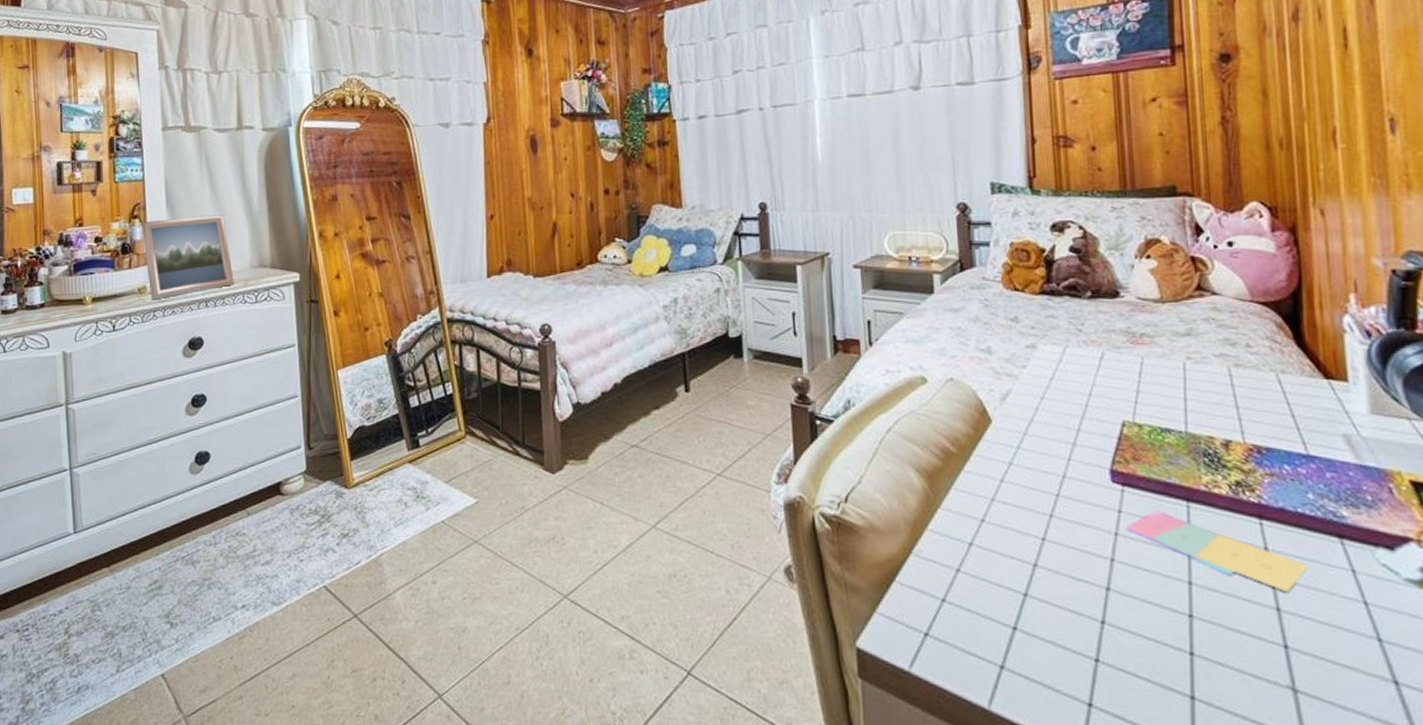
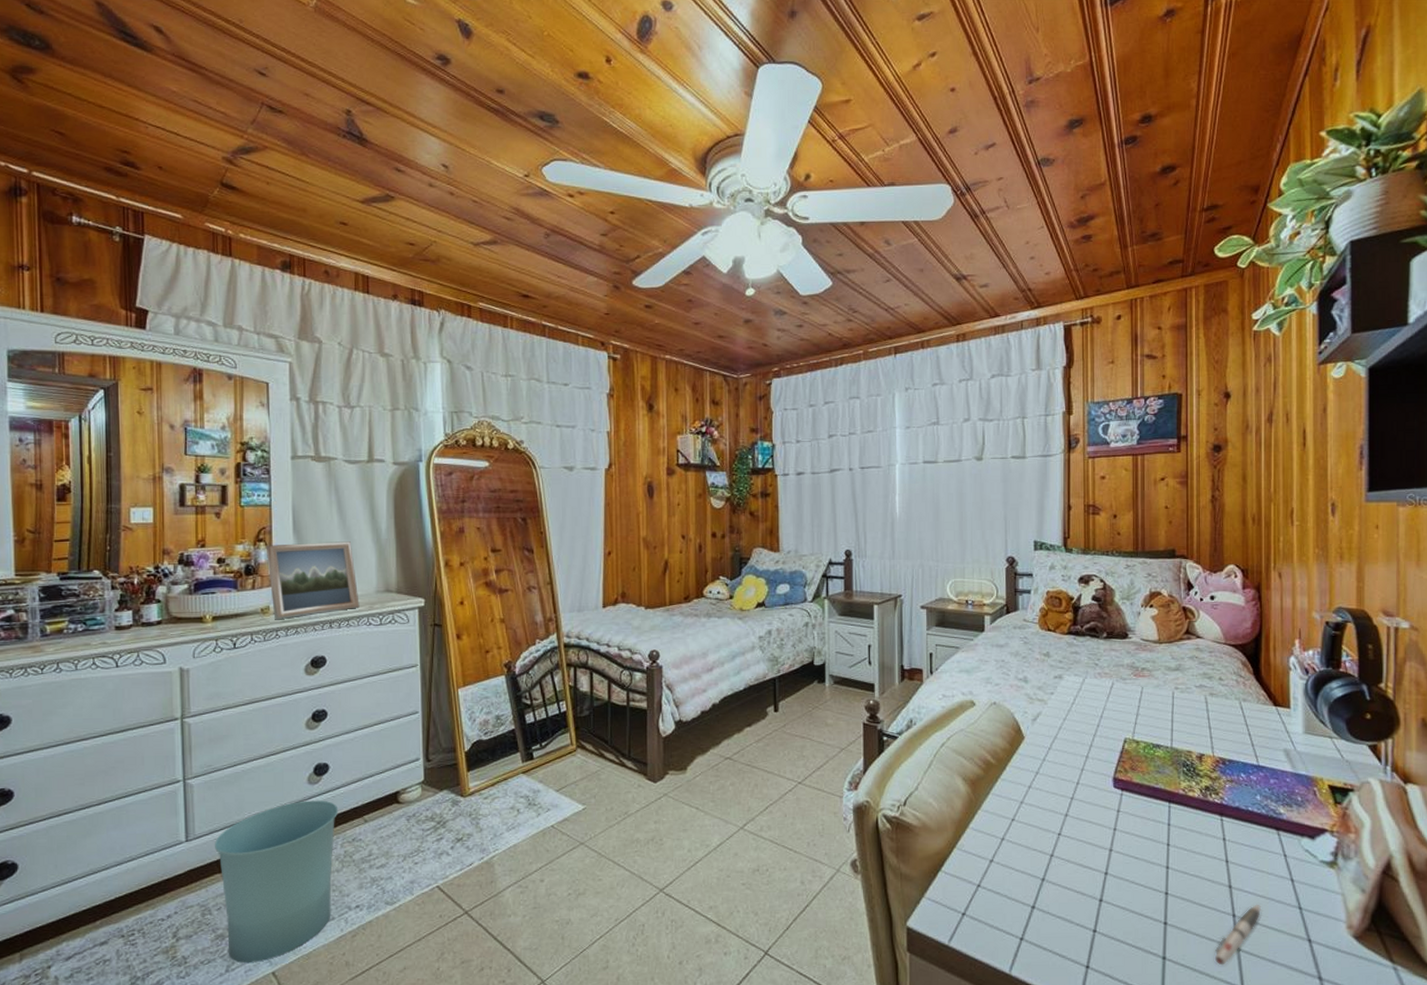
waste bin: none [102,491,221,663] -> present [215,800,339,963]
sticky notes: present [1125,510,1309,593] -> none [1121,810,1254,873]
pen: none [1261,634,1325,710] -> present [1214,905,1262,966]

